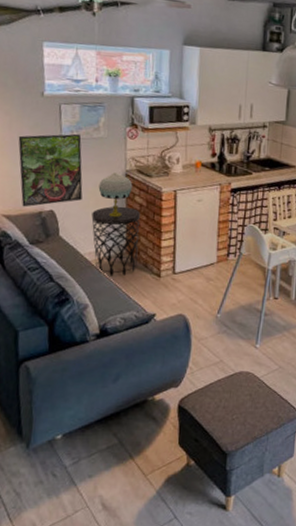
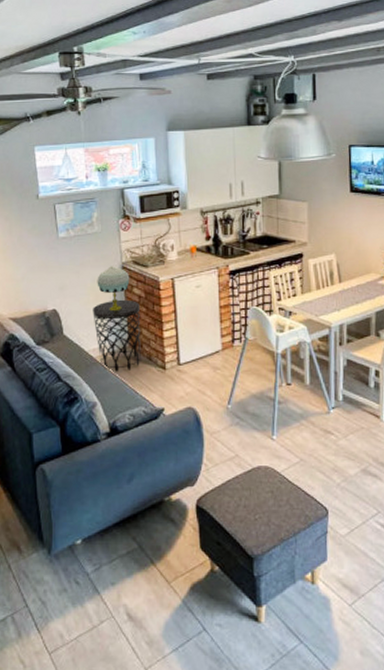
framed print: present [18,133,83,207] -> none [18,231,82,309]

